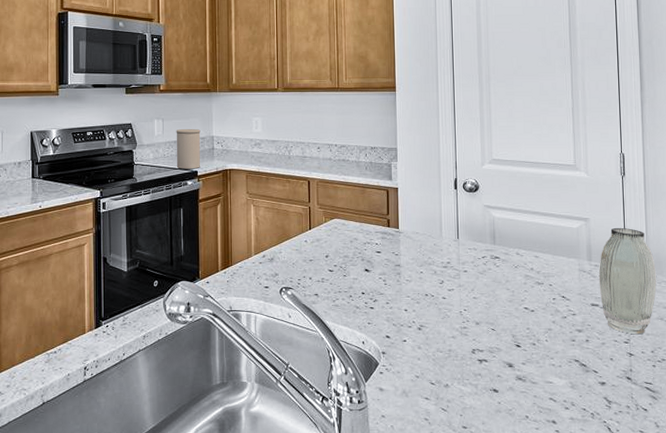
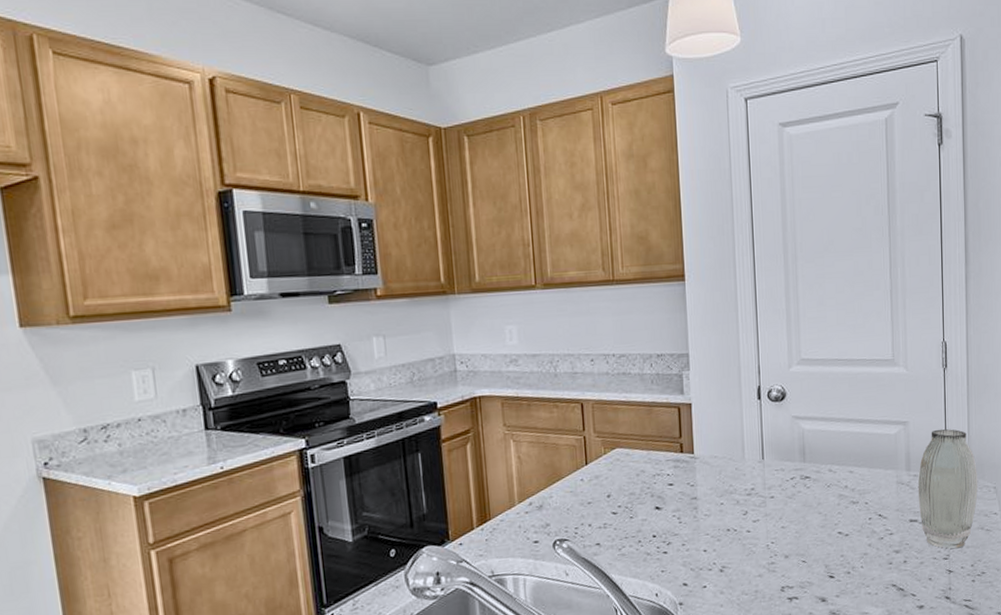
canister: present [176,128,201,169] -> none [403,346,440,402]

